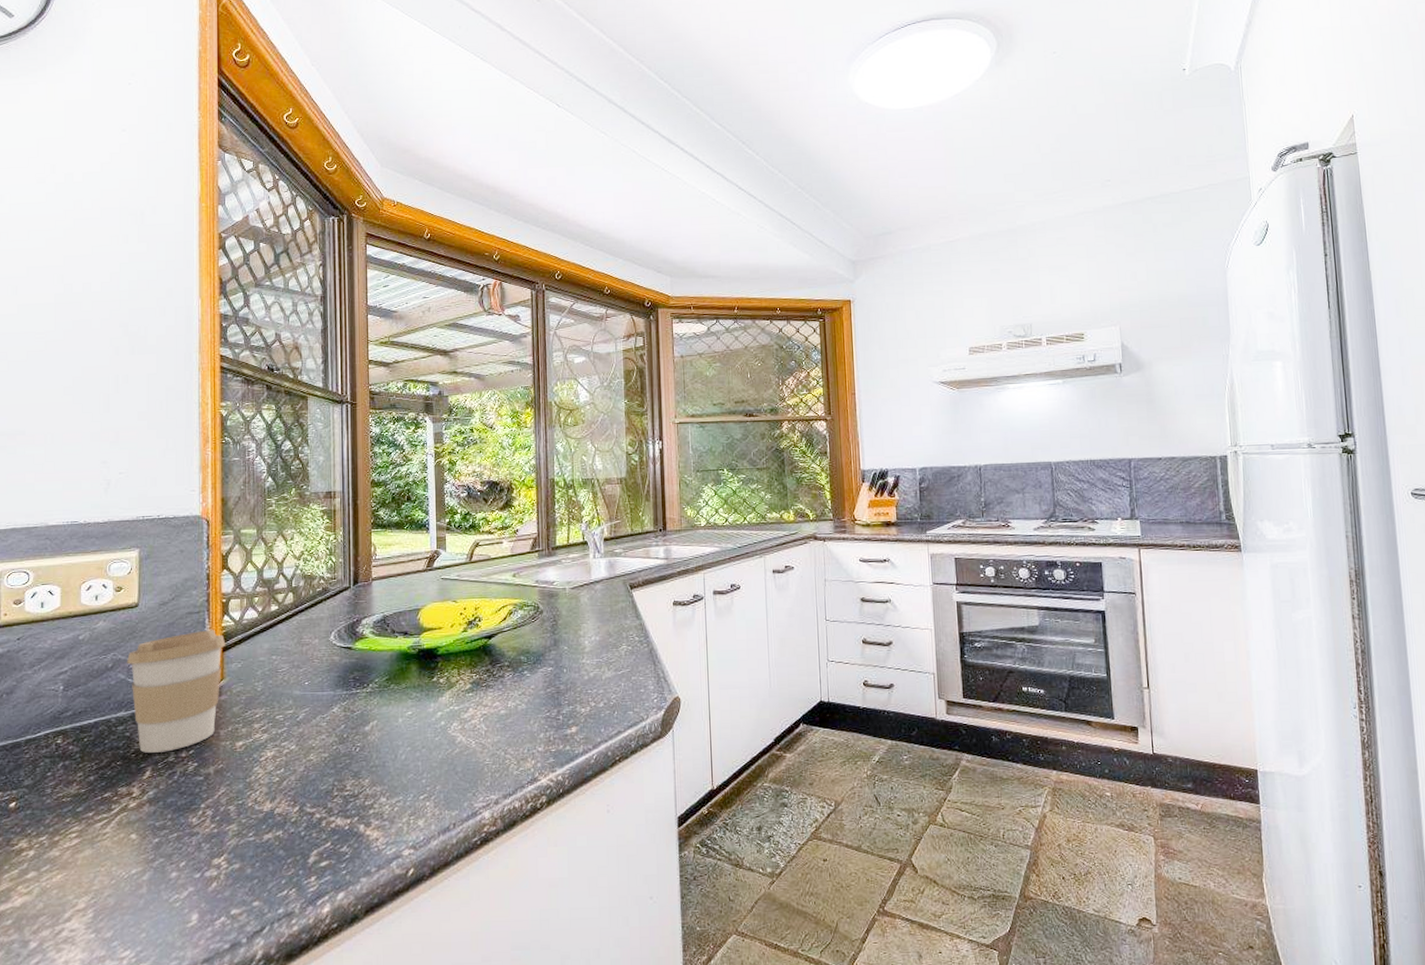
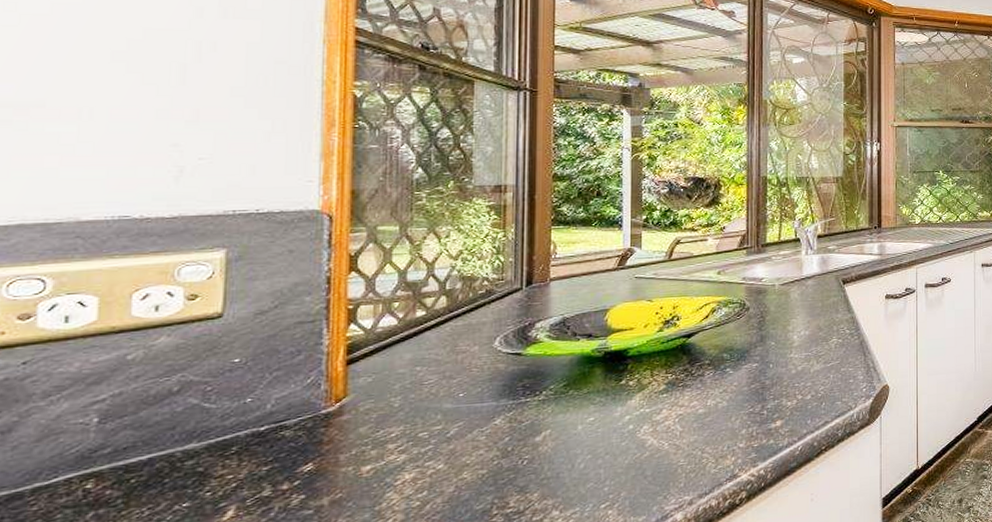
coffee cup: present [126,630,226,753] -> none [201,340,352,490]

